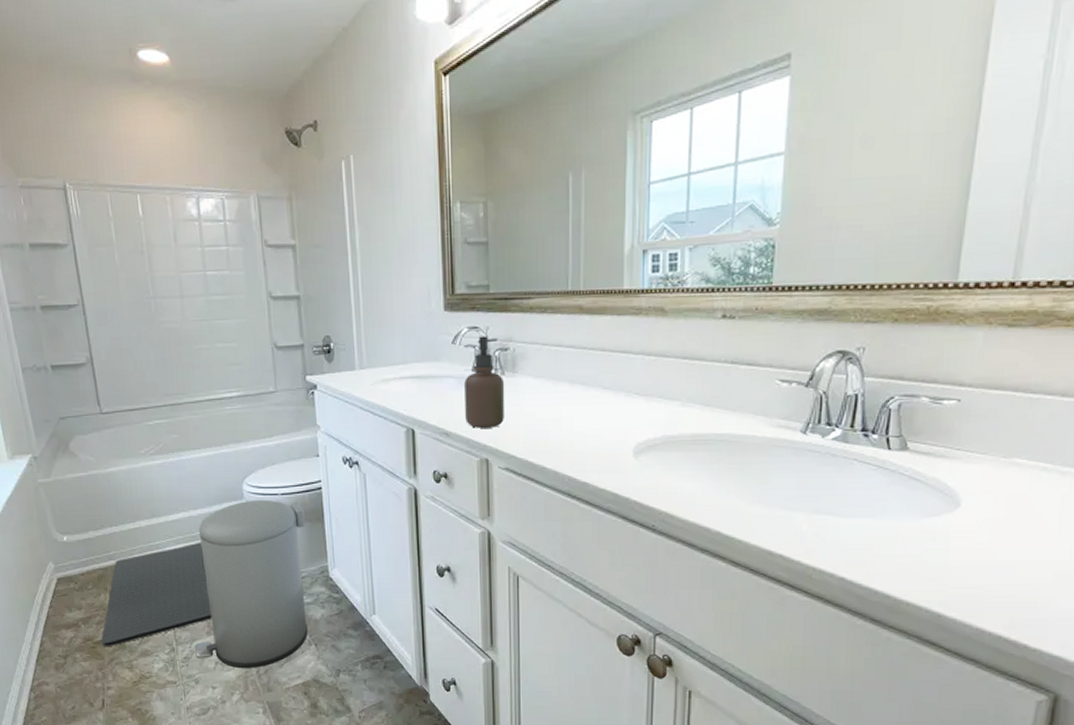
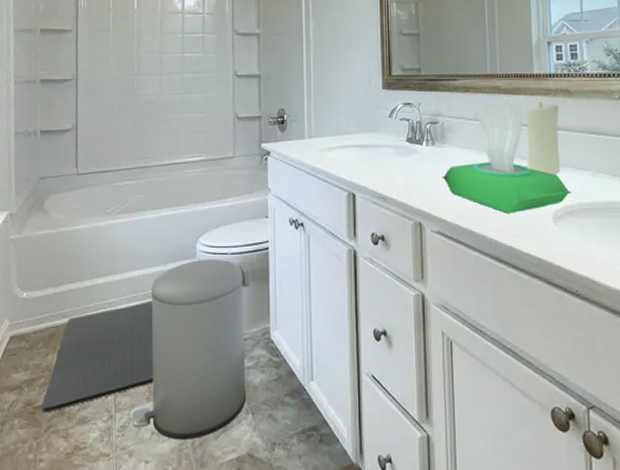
soap dispenser: present [464,336,505,428] -> none [400,111,436,193]
wet wipes pack: none [511,326,657,448] -> present [442,104,572,213]
candle: none [606,323,650,405] -> present [525,102,561,174]

